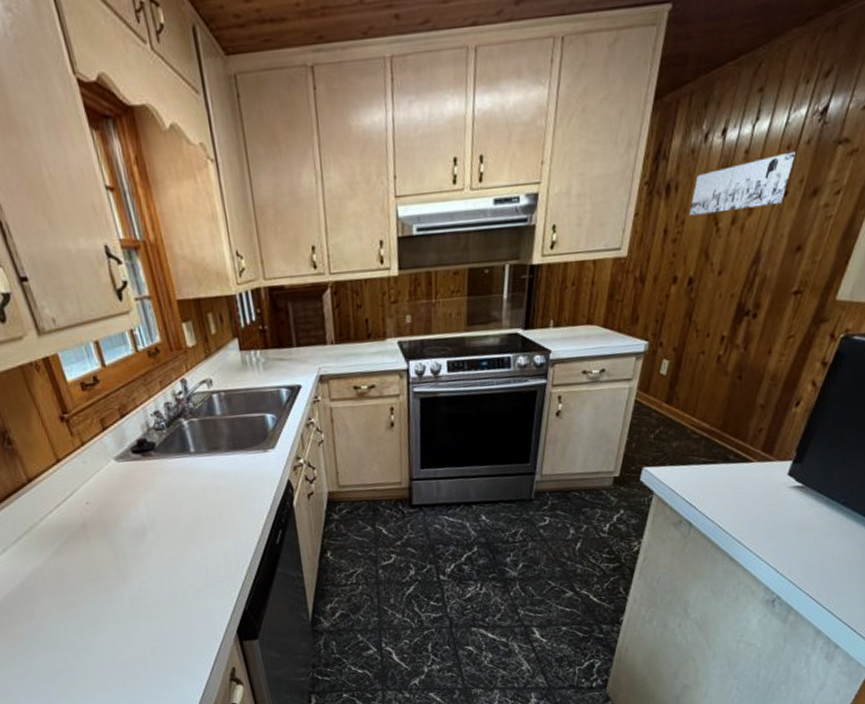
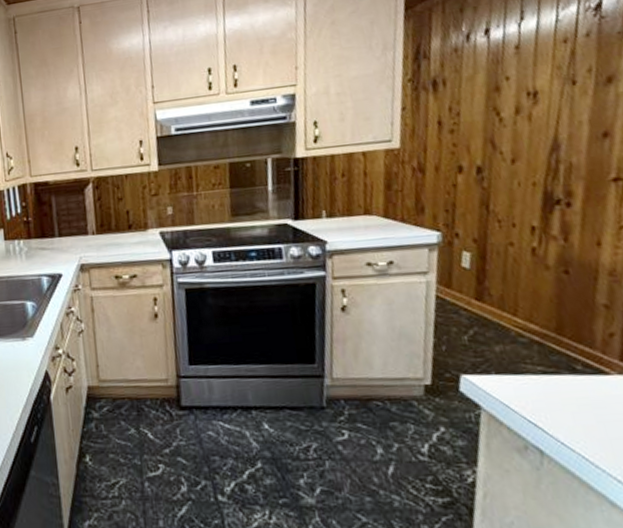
wall art: present [689,151,795,216] -> none [463,44,576,108]

